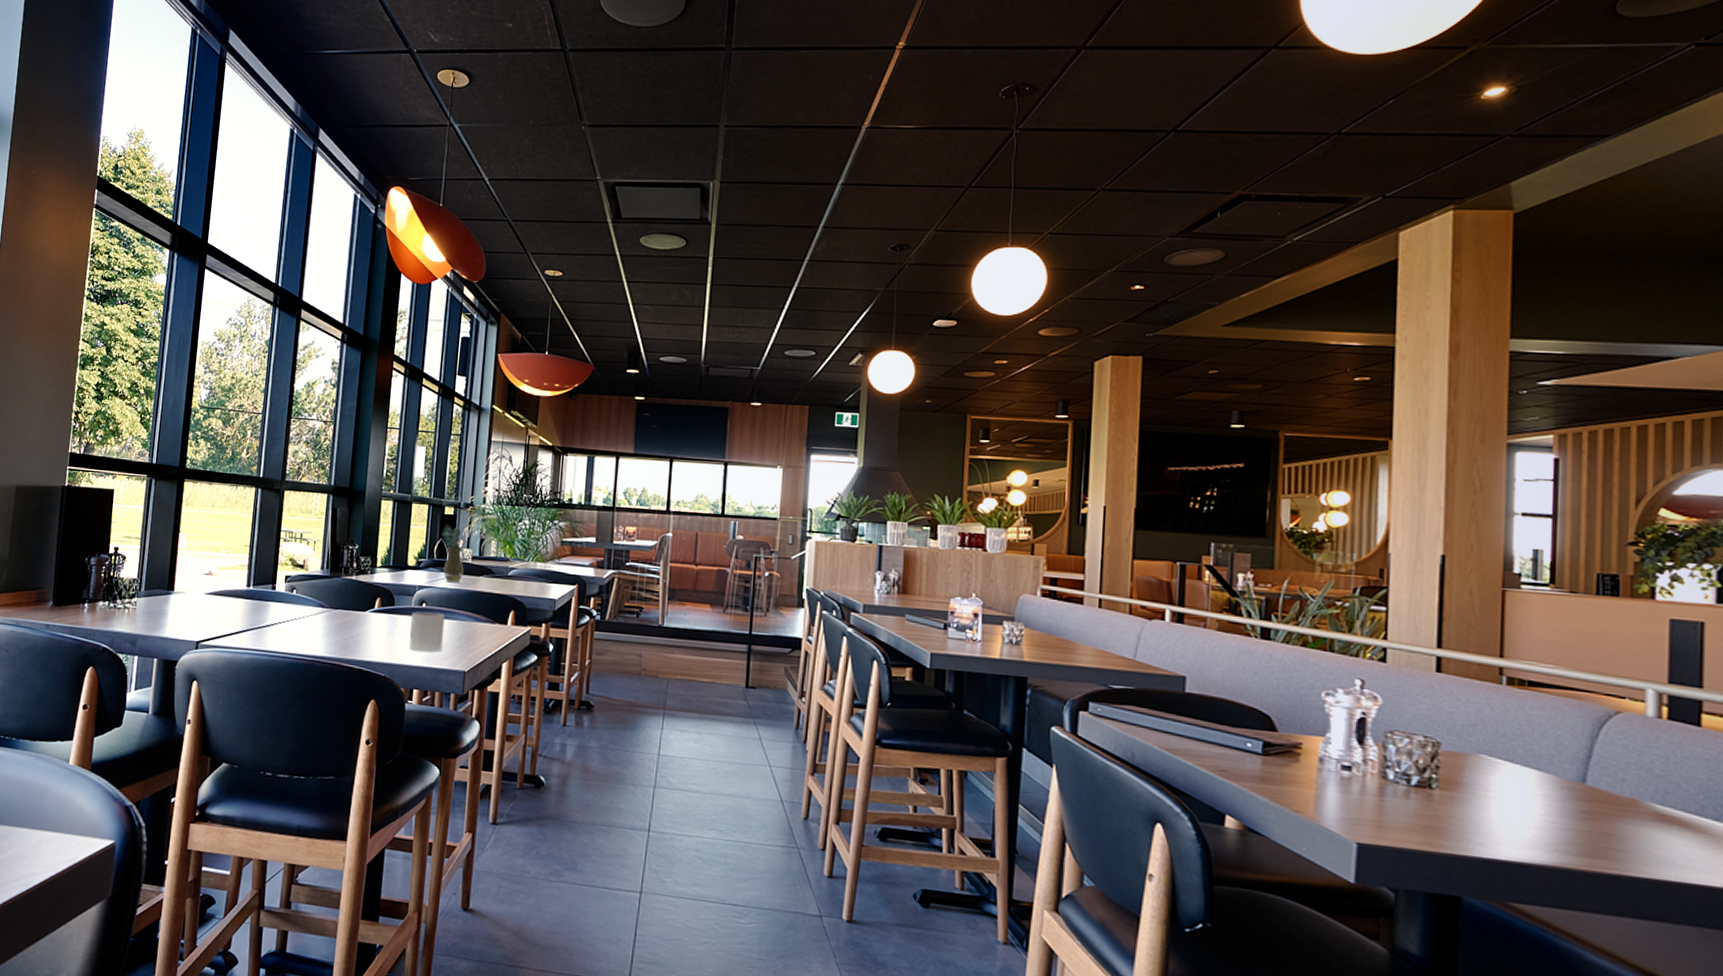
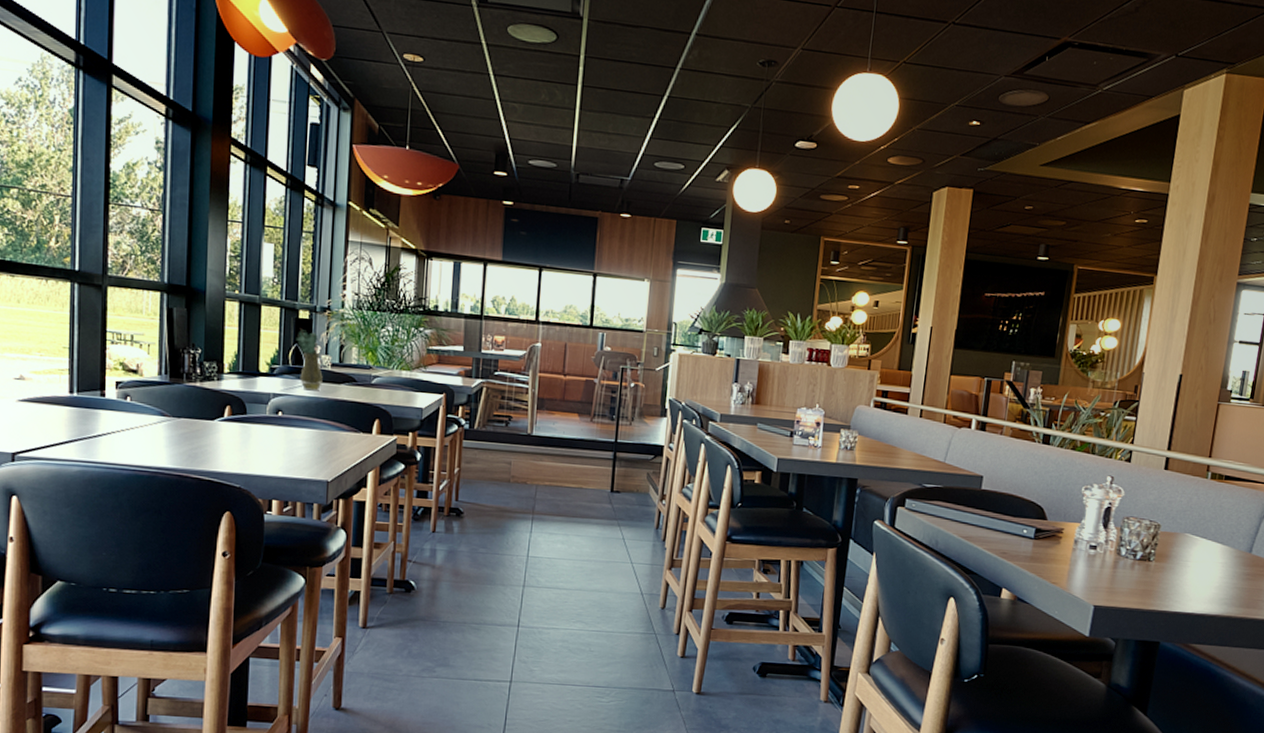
cup: present [408,612,446,653] -> none [264,420,305,462]

